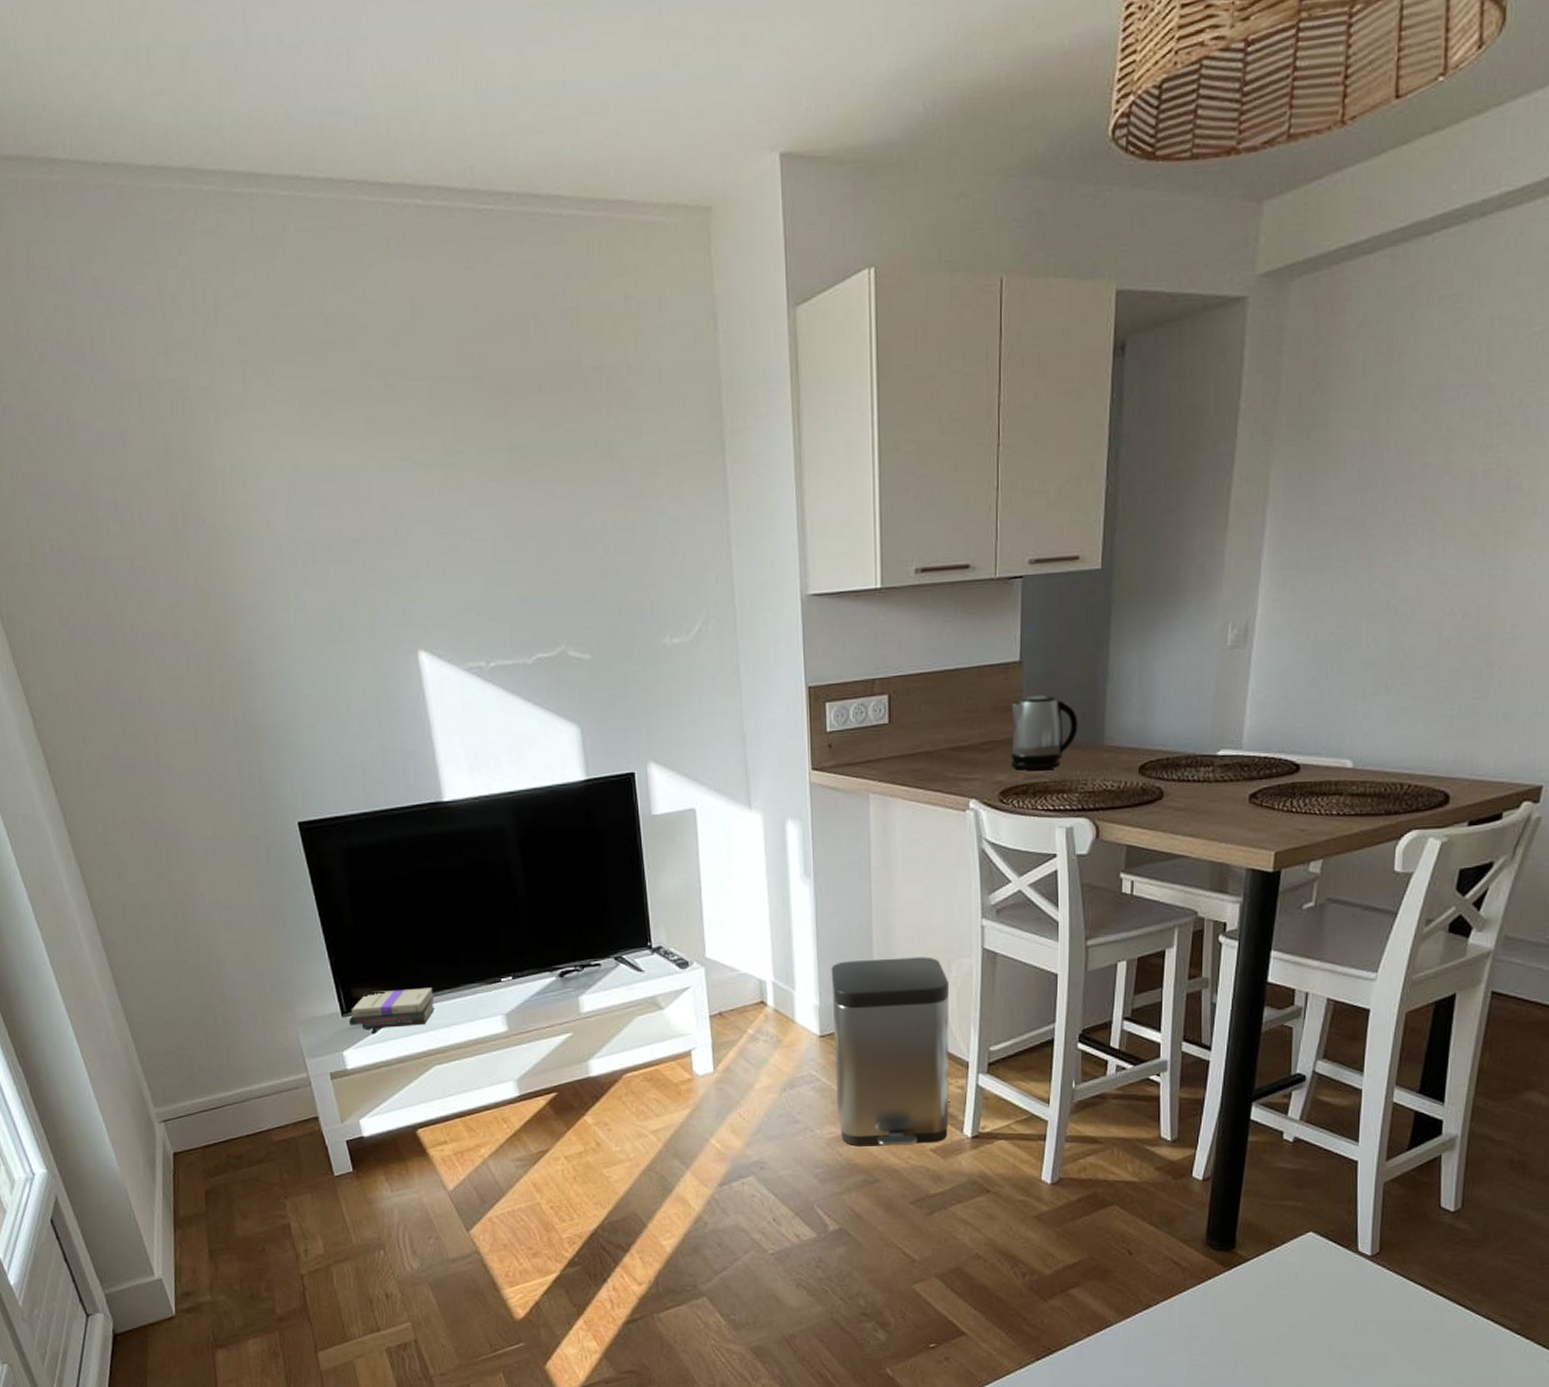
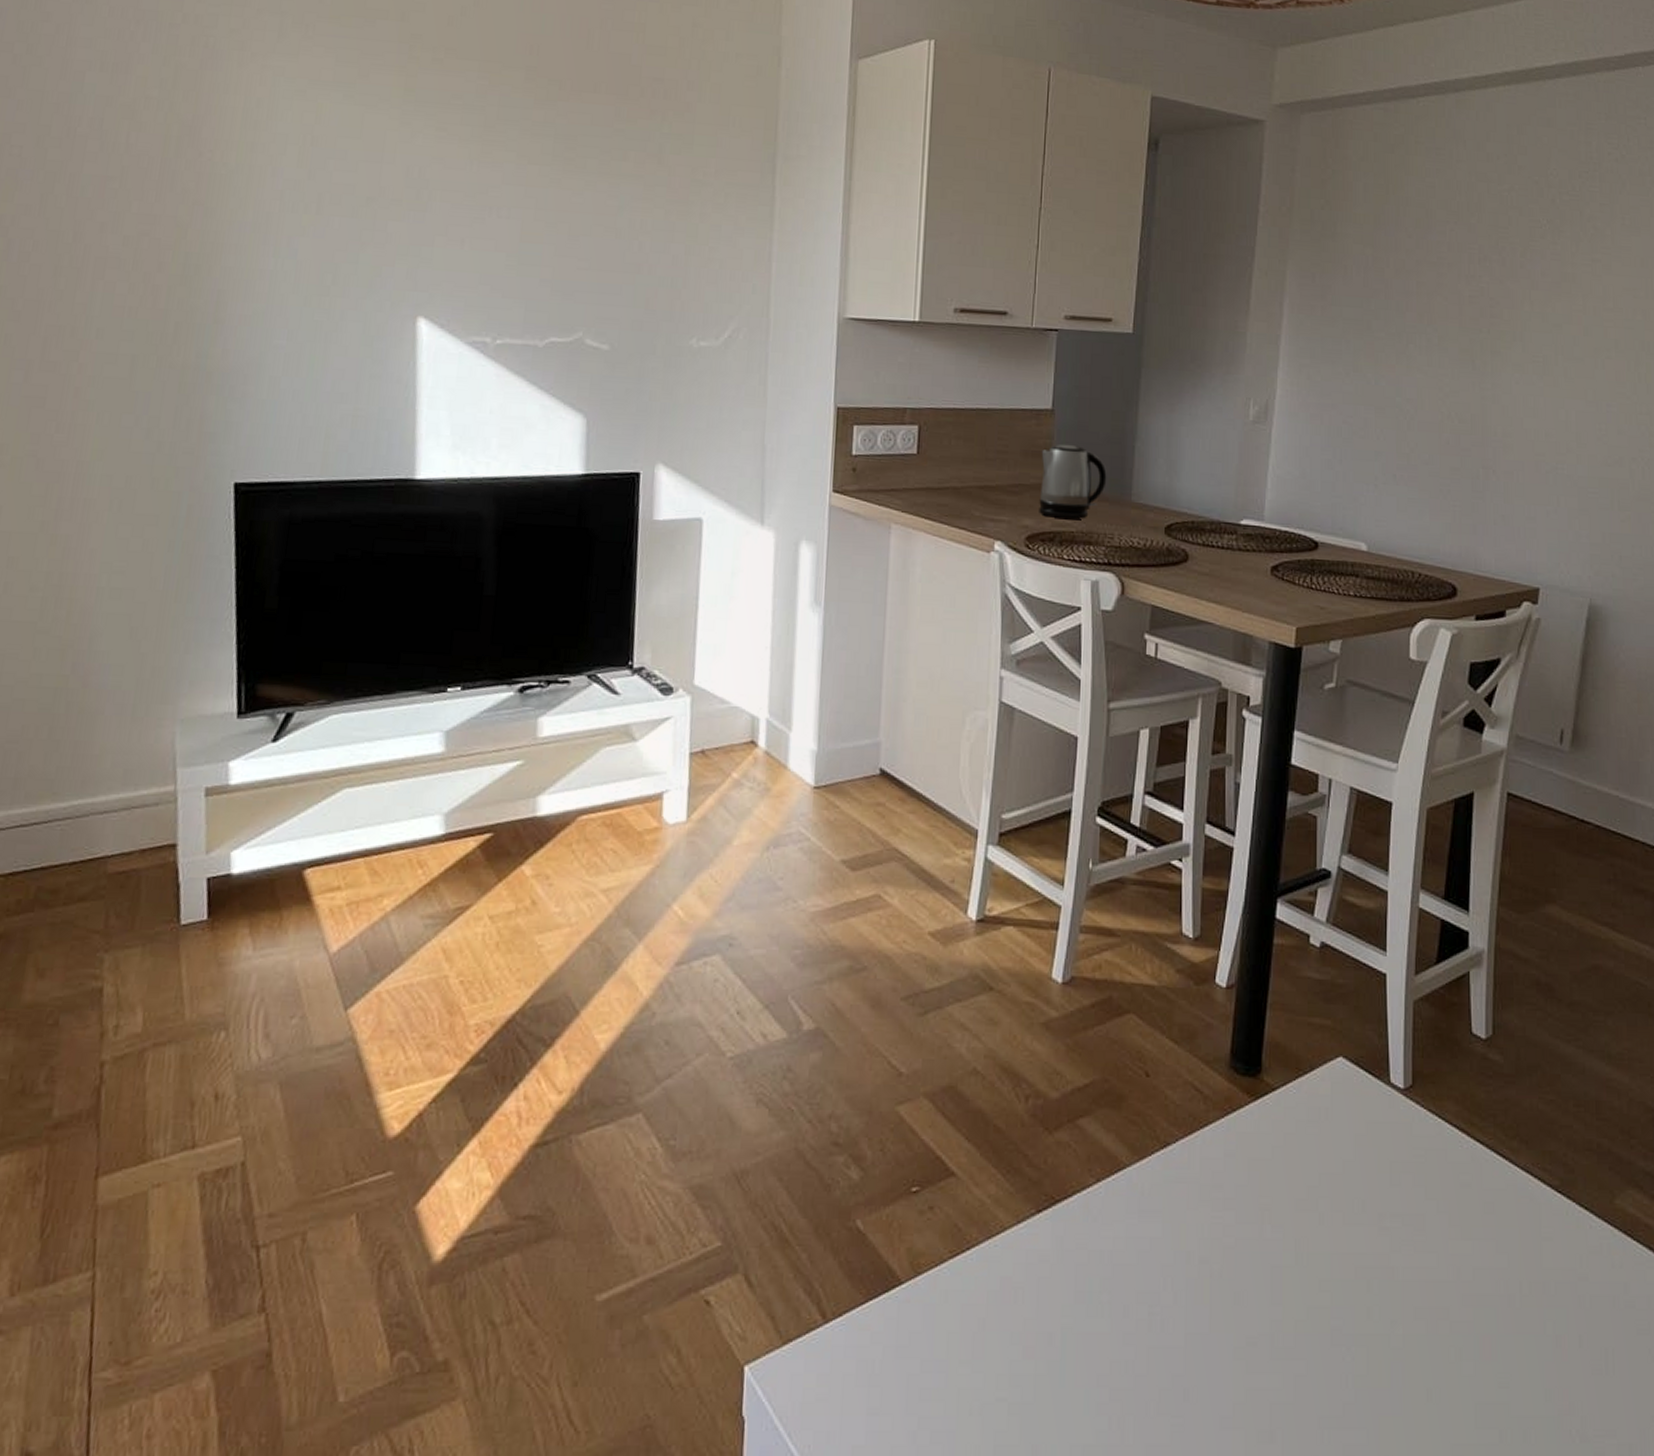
books: present [348,988,436,1030] -> none [244,690,361,737]
pedal bin: present [831,957,950,1147] -> none [826,703,963,926]

